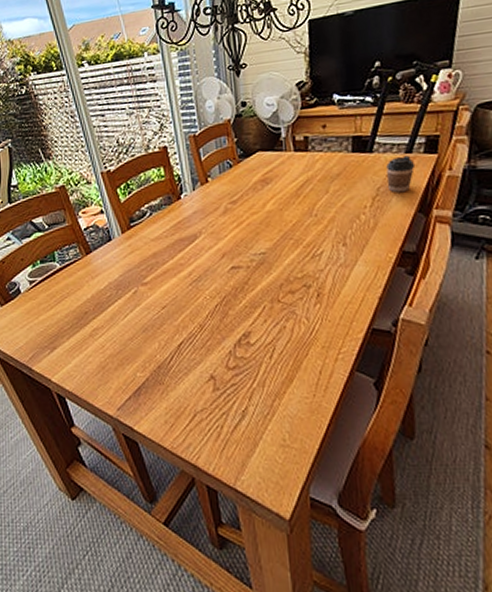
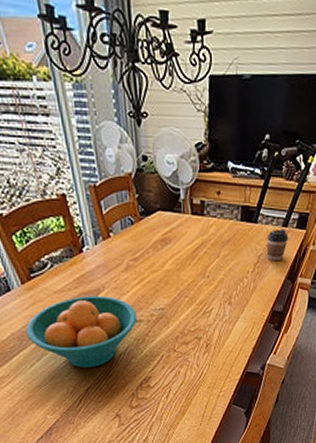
fruit bowl: none [122,241,236,320] -> present [25,295,138,368]

